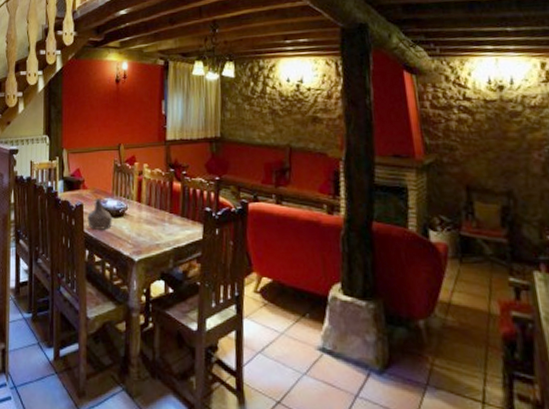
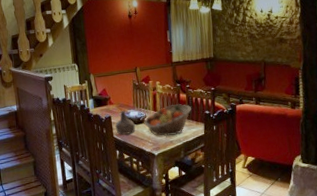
fruit basket: none [125,195,187,236] -> present [145,104,191,136]

